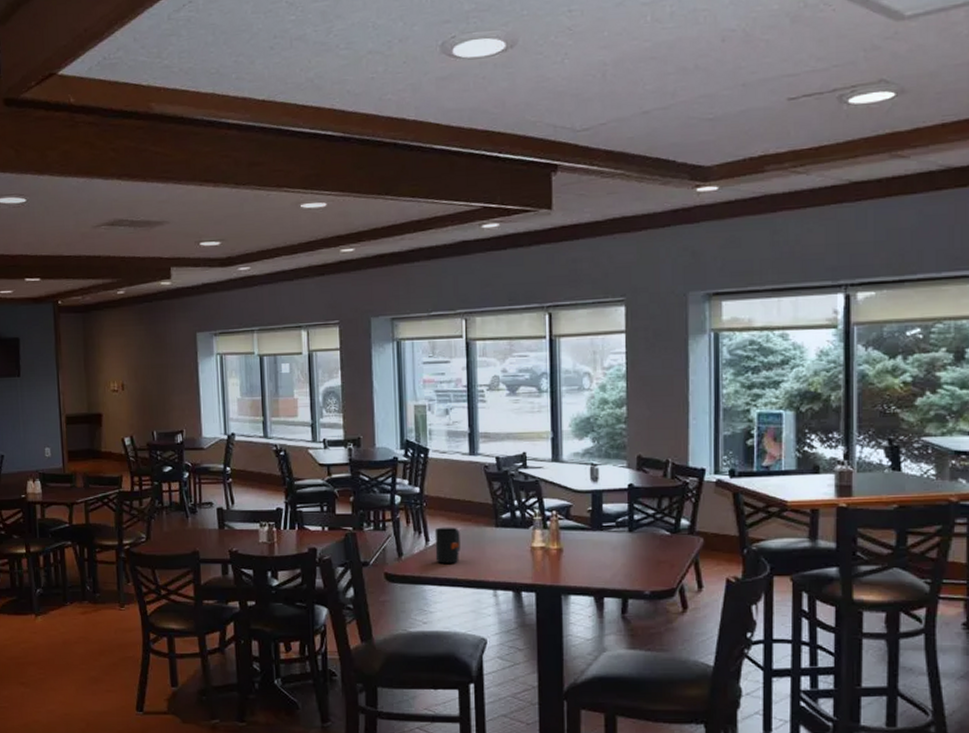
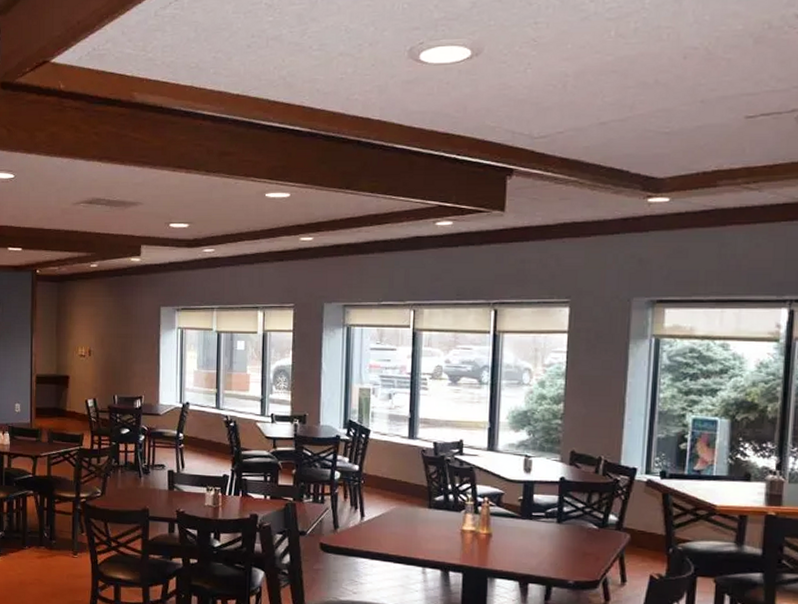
mug: present [434,527,460,564] -> none [369,504,394,539]

